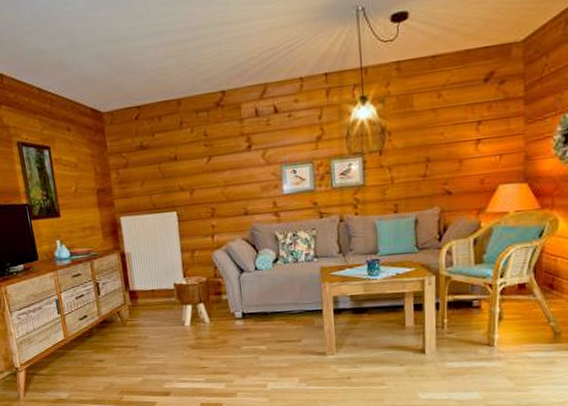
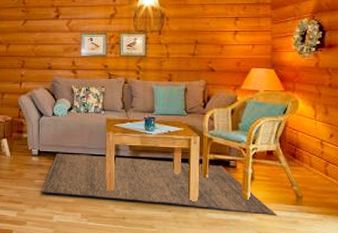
rug: none [251,307,530,360] -> present [42,154,277,215]

